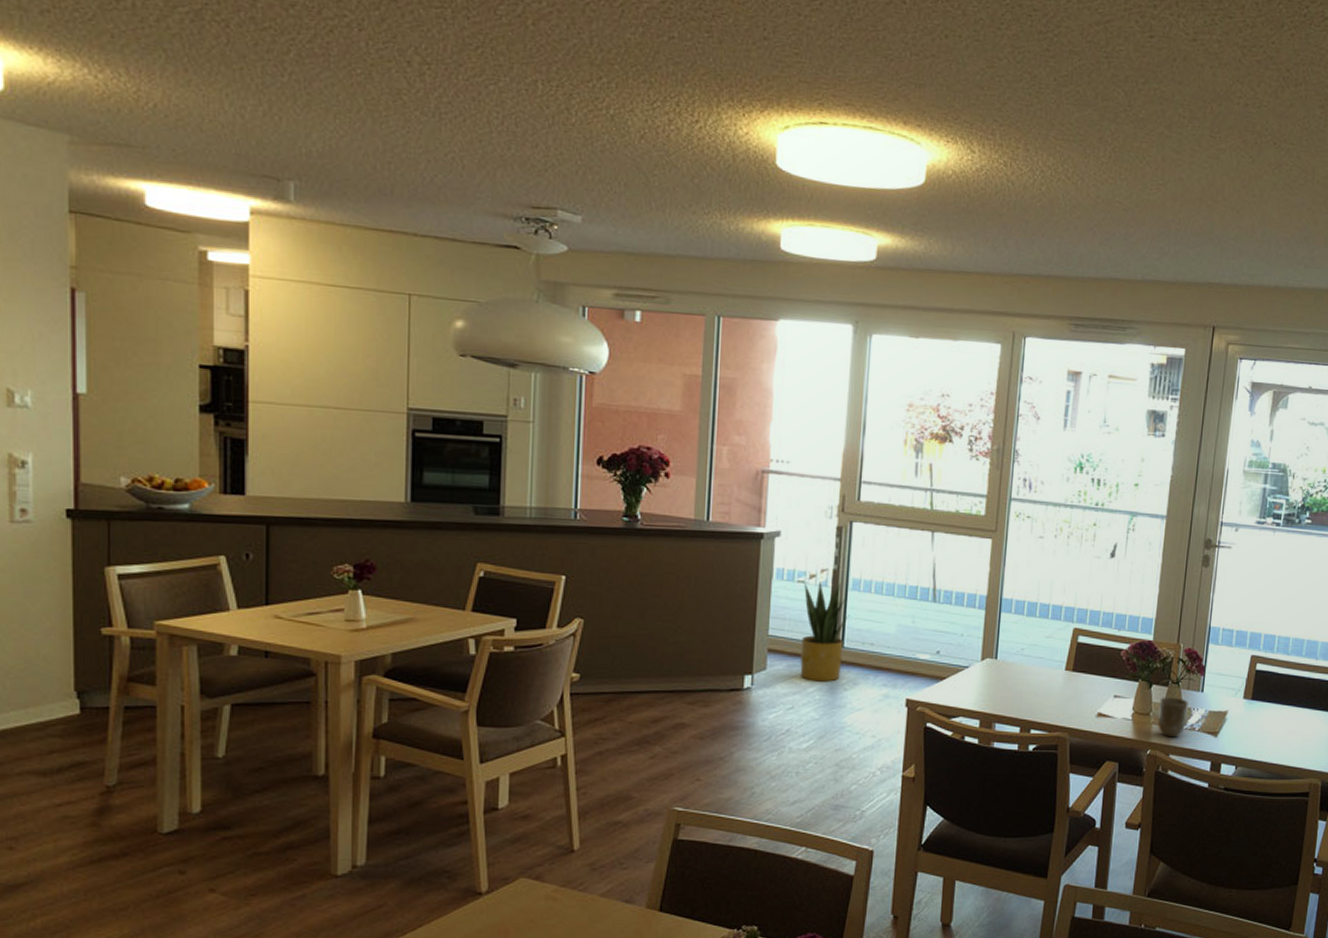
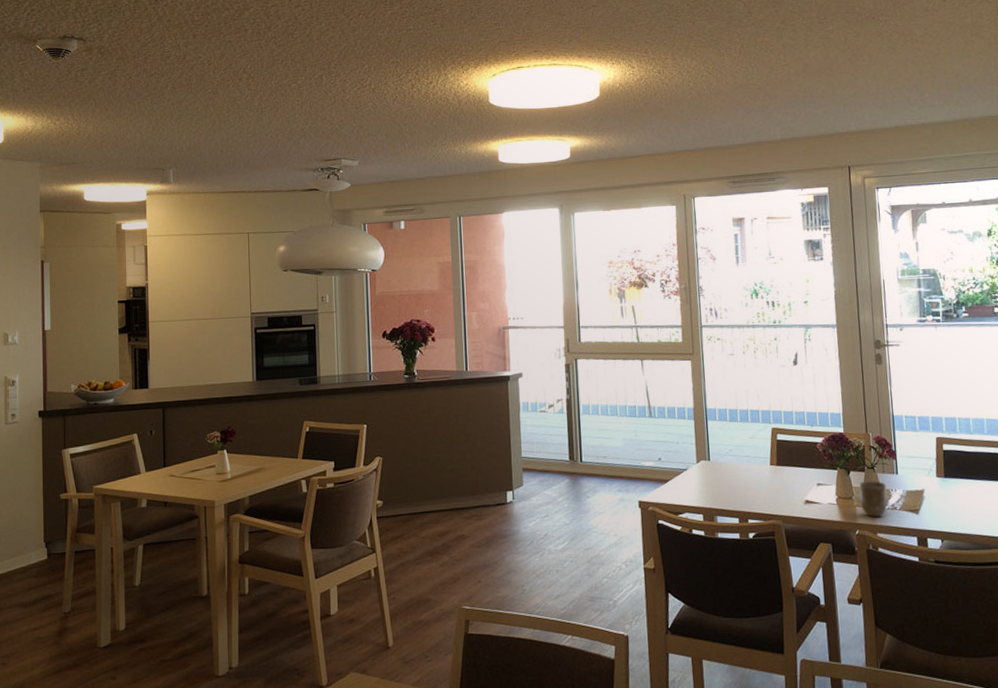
planter: present [800,581,851,682] -> none [545,409,585,492]

